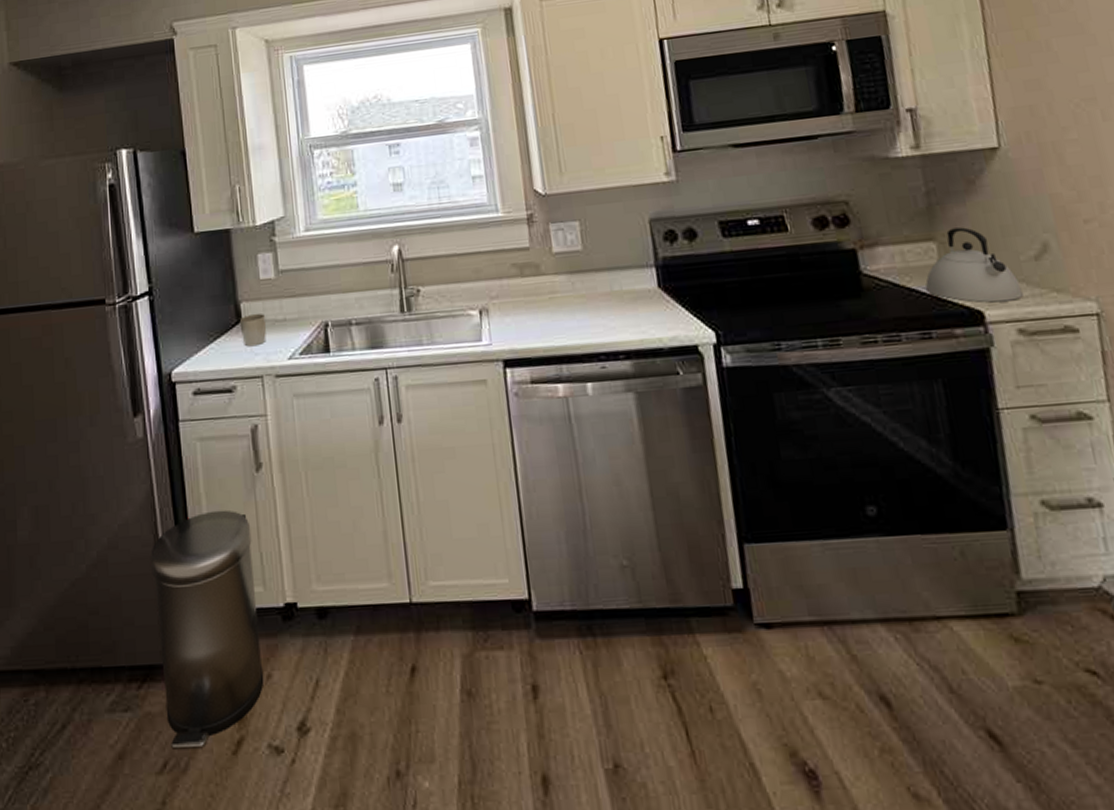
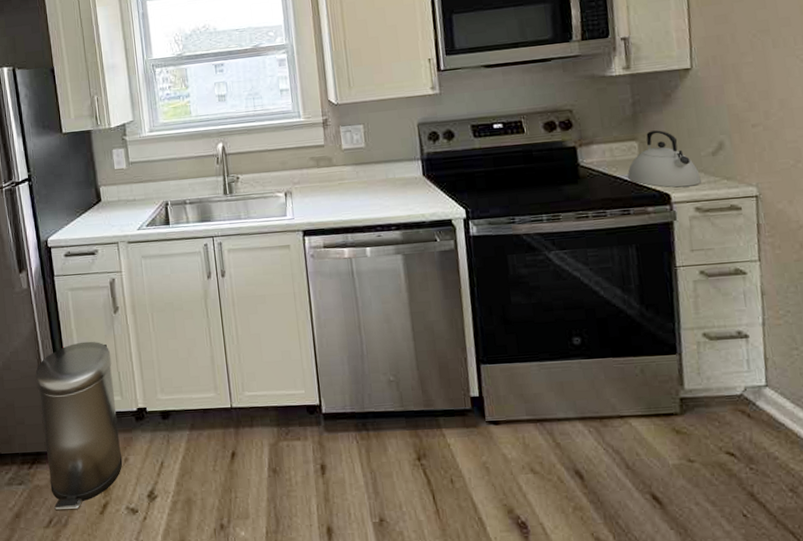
mug: present [239,314,267,347] -> none [99,195,121,221]

